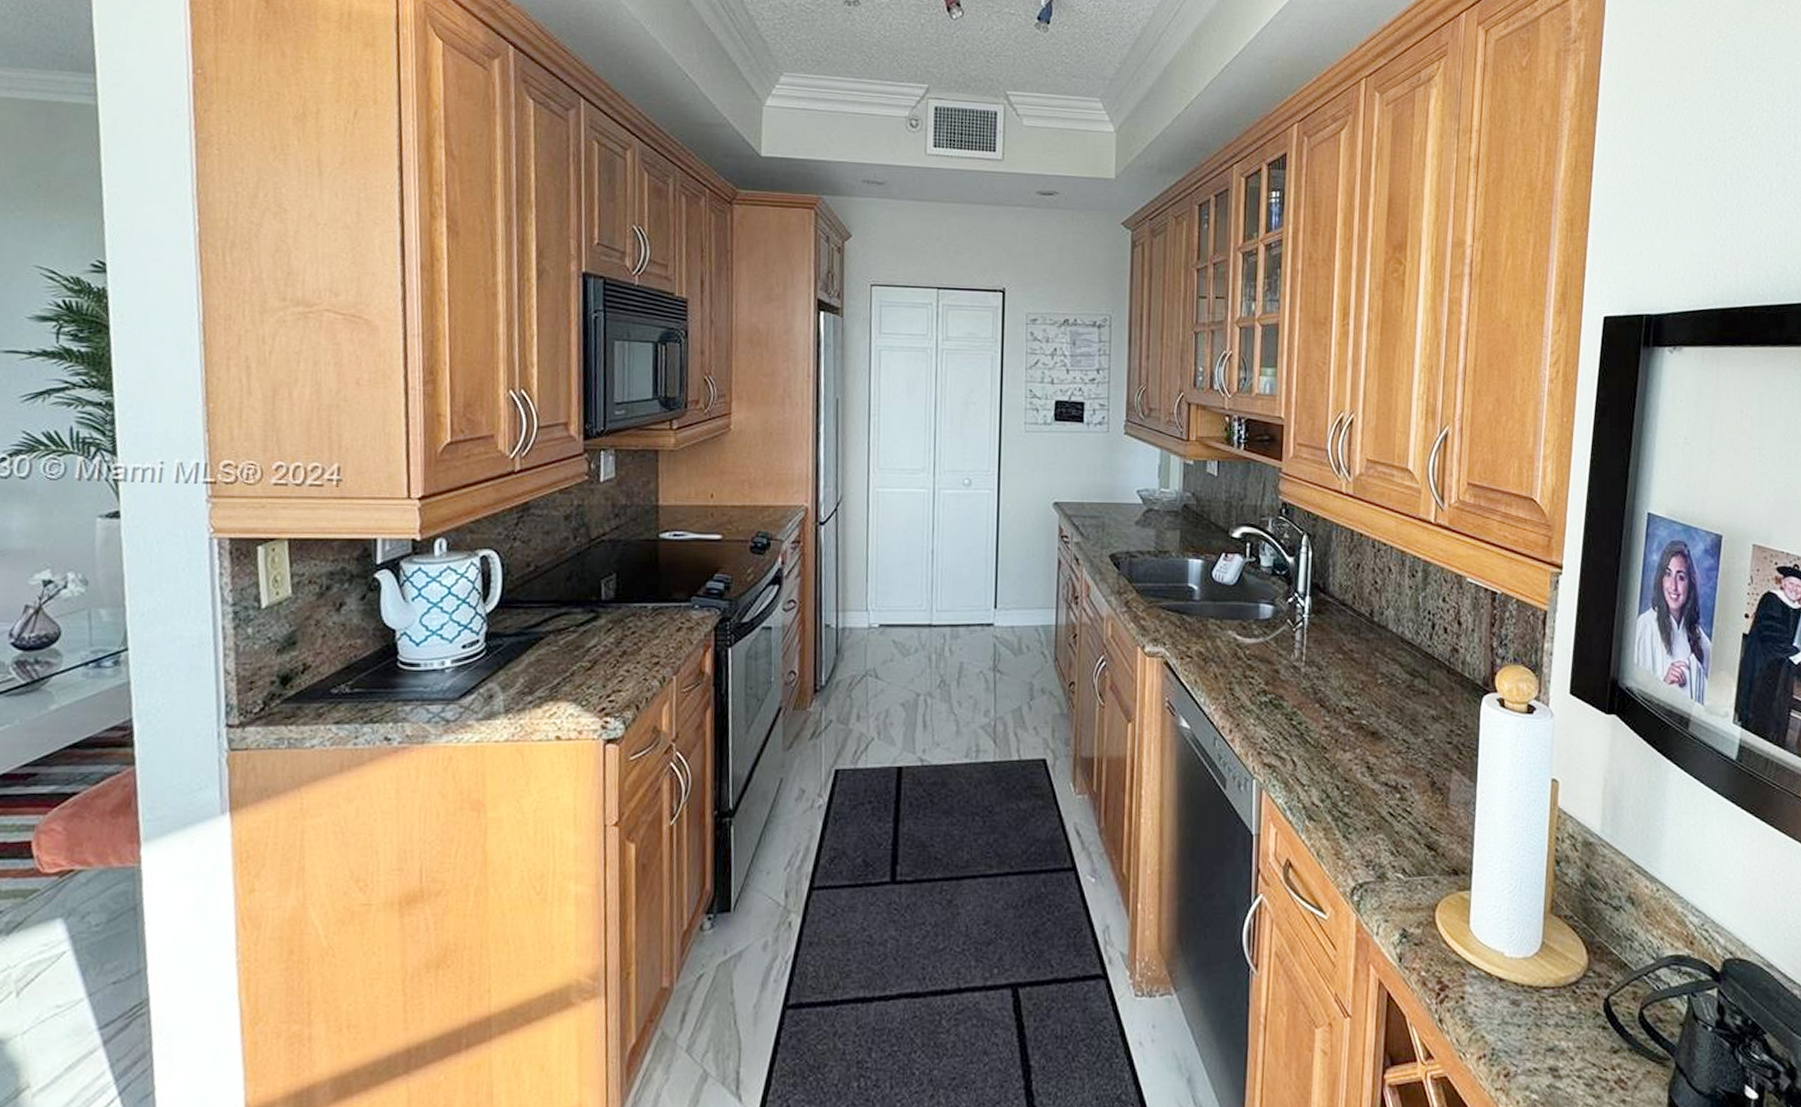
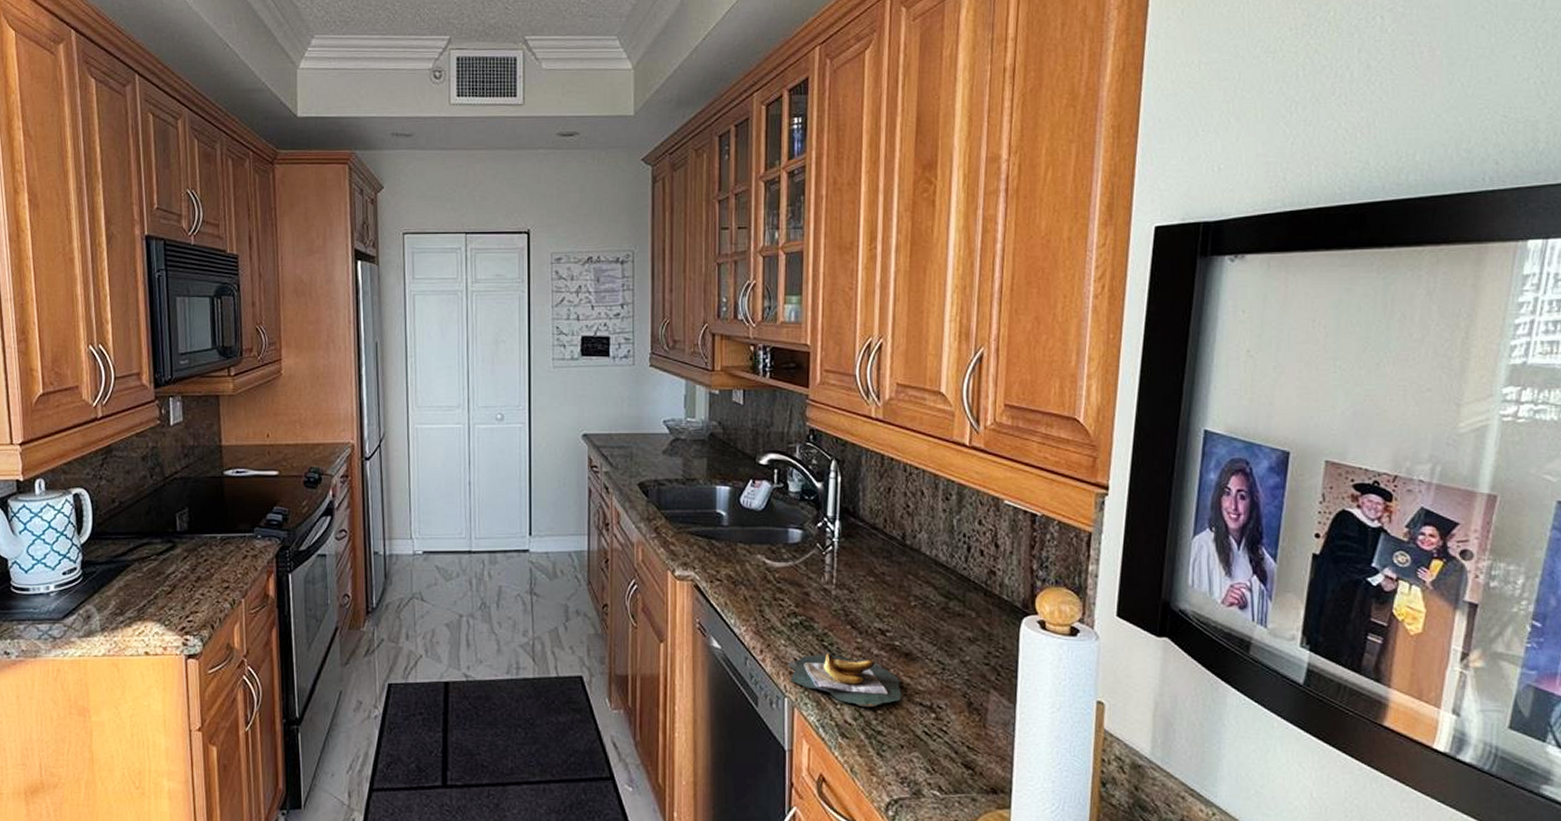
banana bunch: none [1257,732,1367,789] -> present [788,653,901,708]

